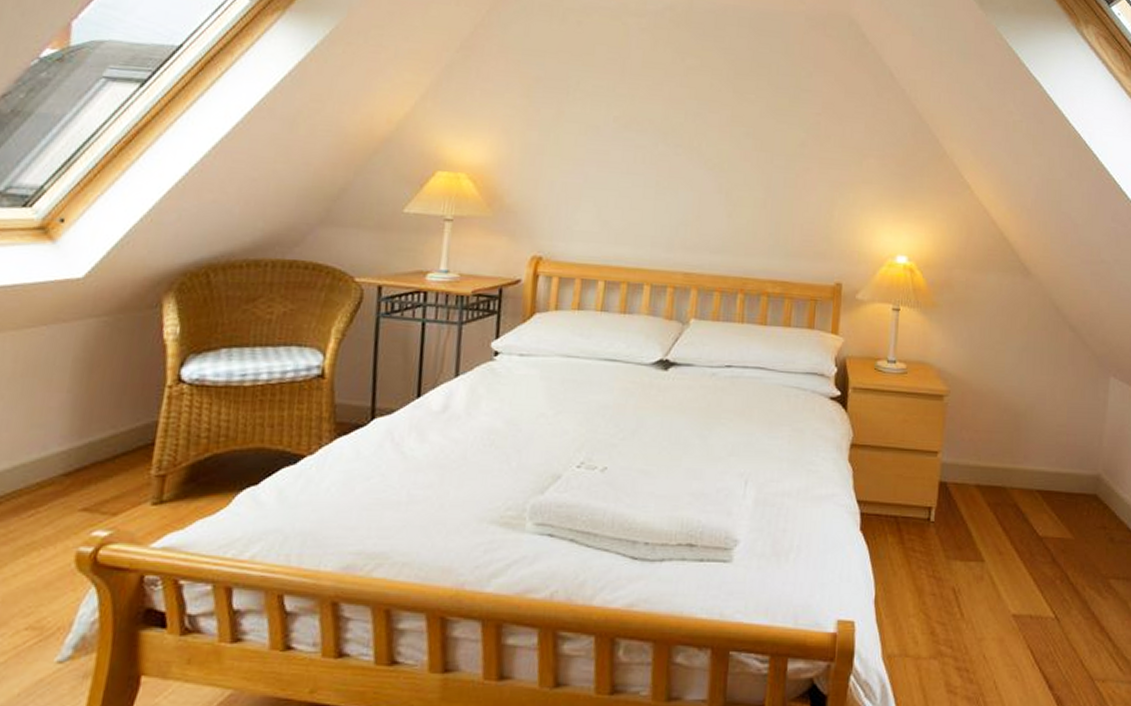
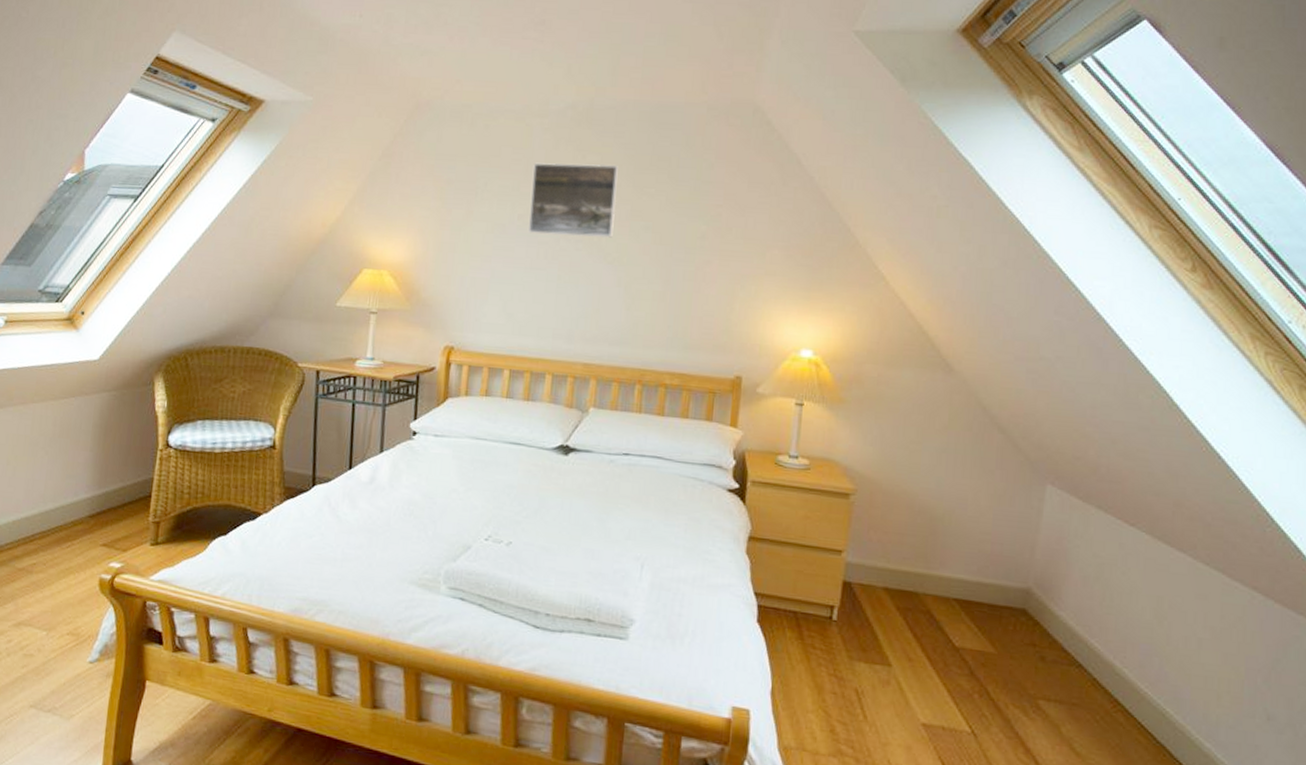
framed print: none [625,63,718,144] -> present [529,162,618,239]

